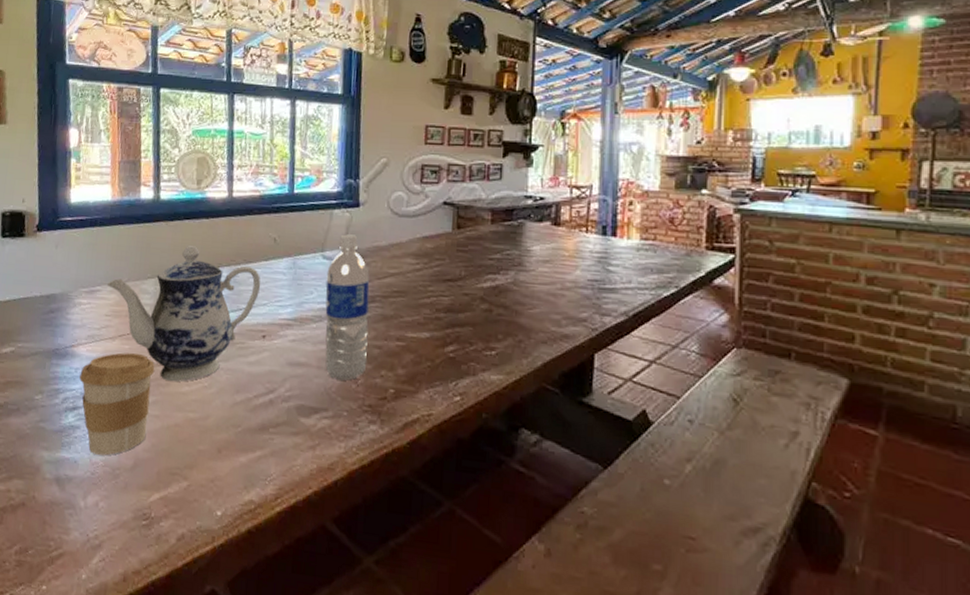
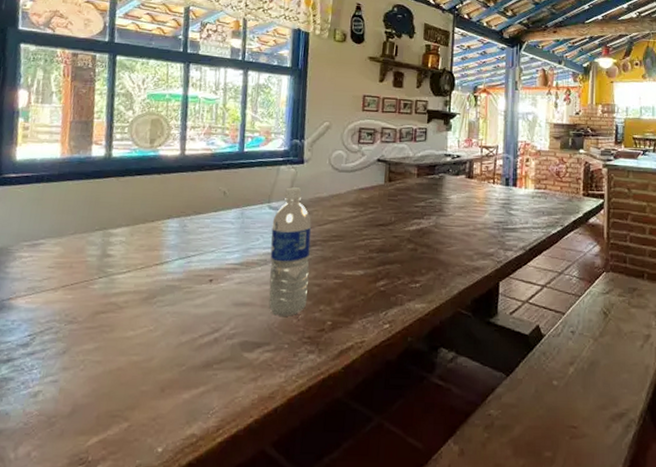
coffee cup: present [79,352,155,456] -> none [16,302,99,405]
teapot: present [107,246,261,382] -> none [52,199,210,328]

